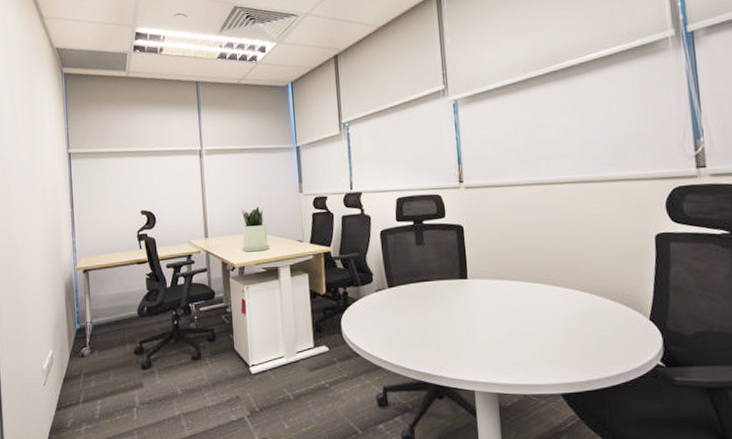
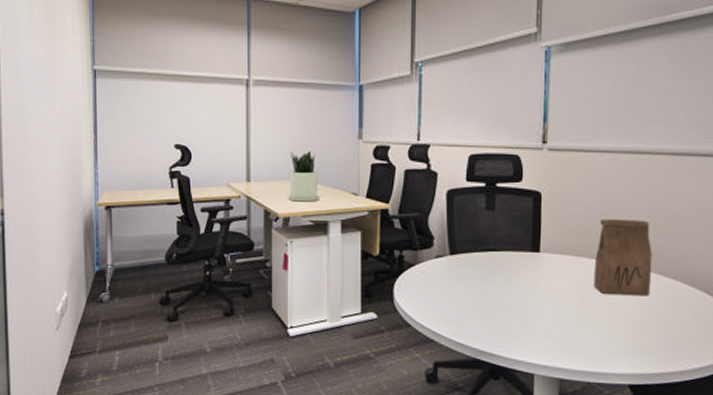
paper bag: none [517,242,570,312] -> present [593,219,653,297]

